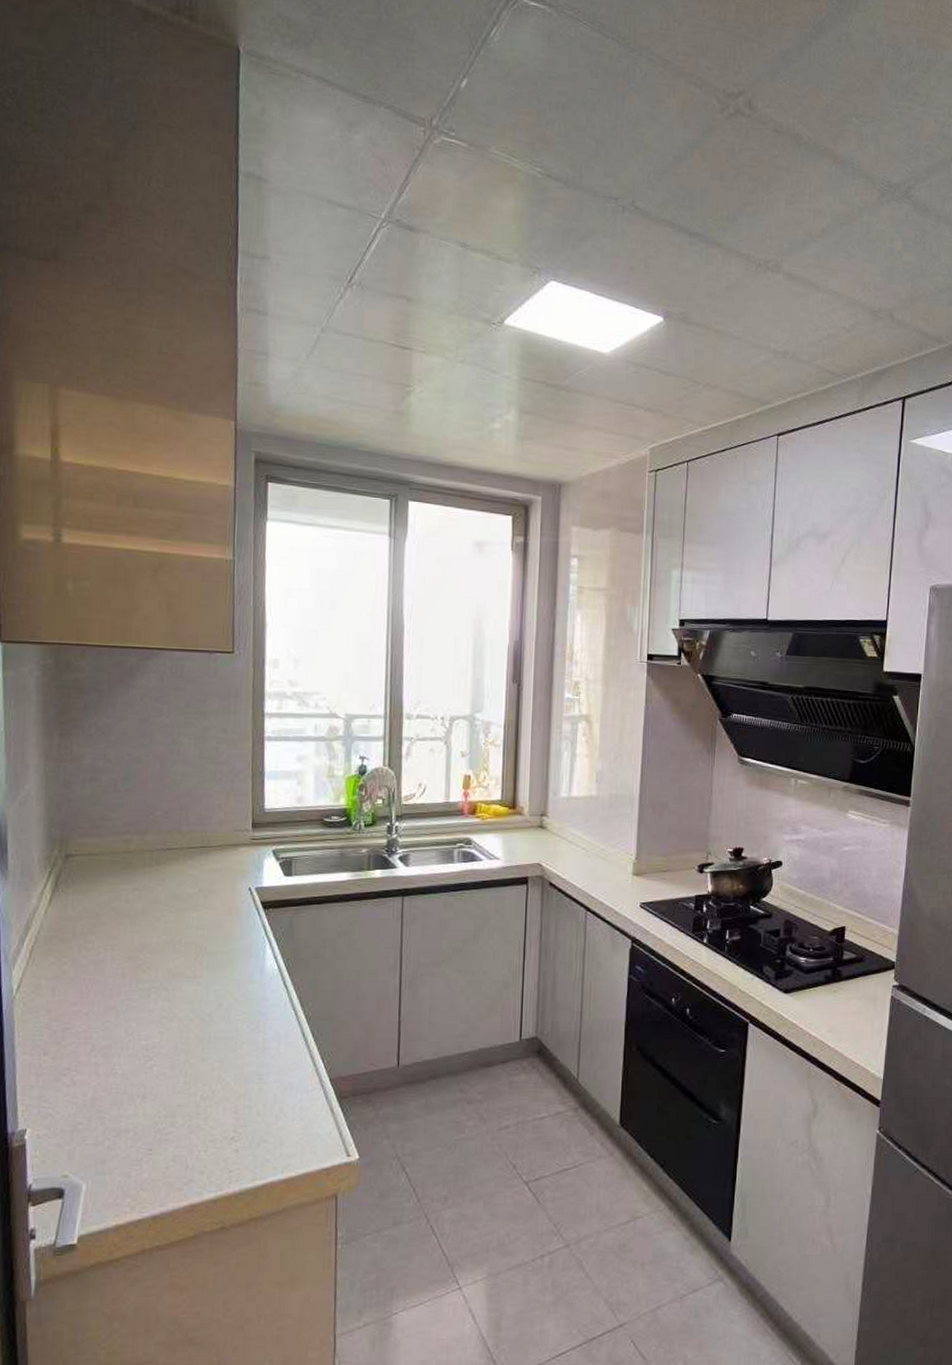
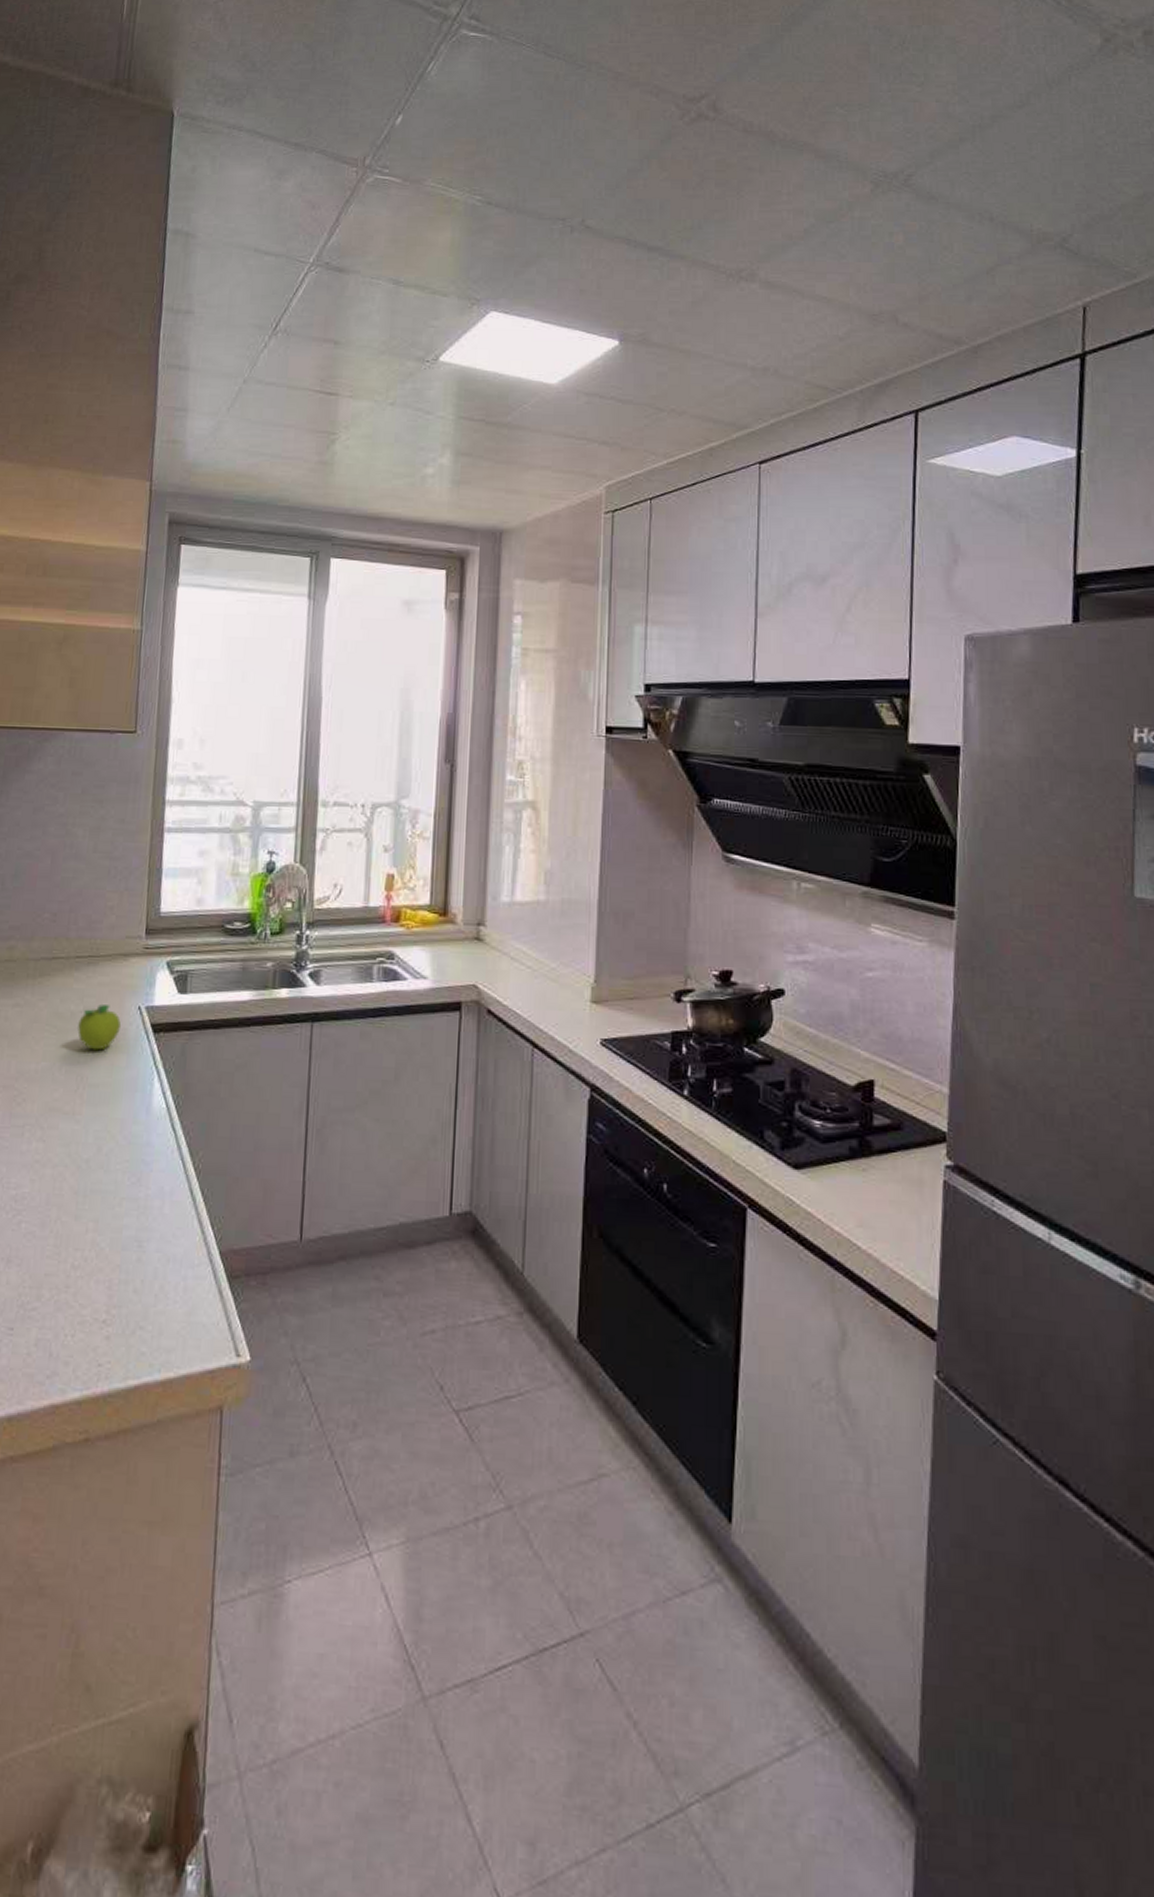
fruit: none [194,887,233,925] -> present [77,1005,121,1051]

